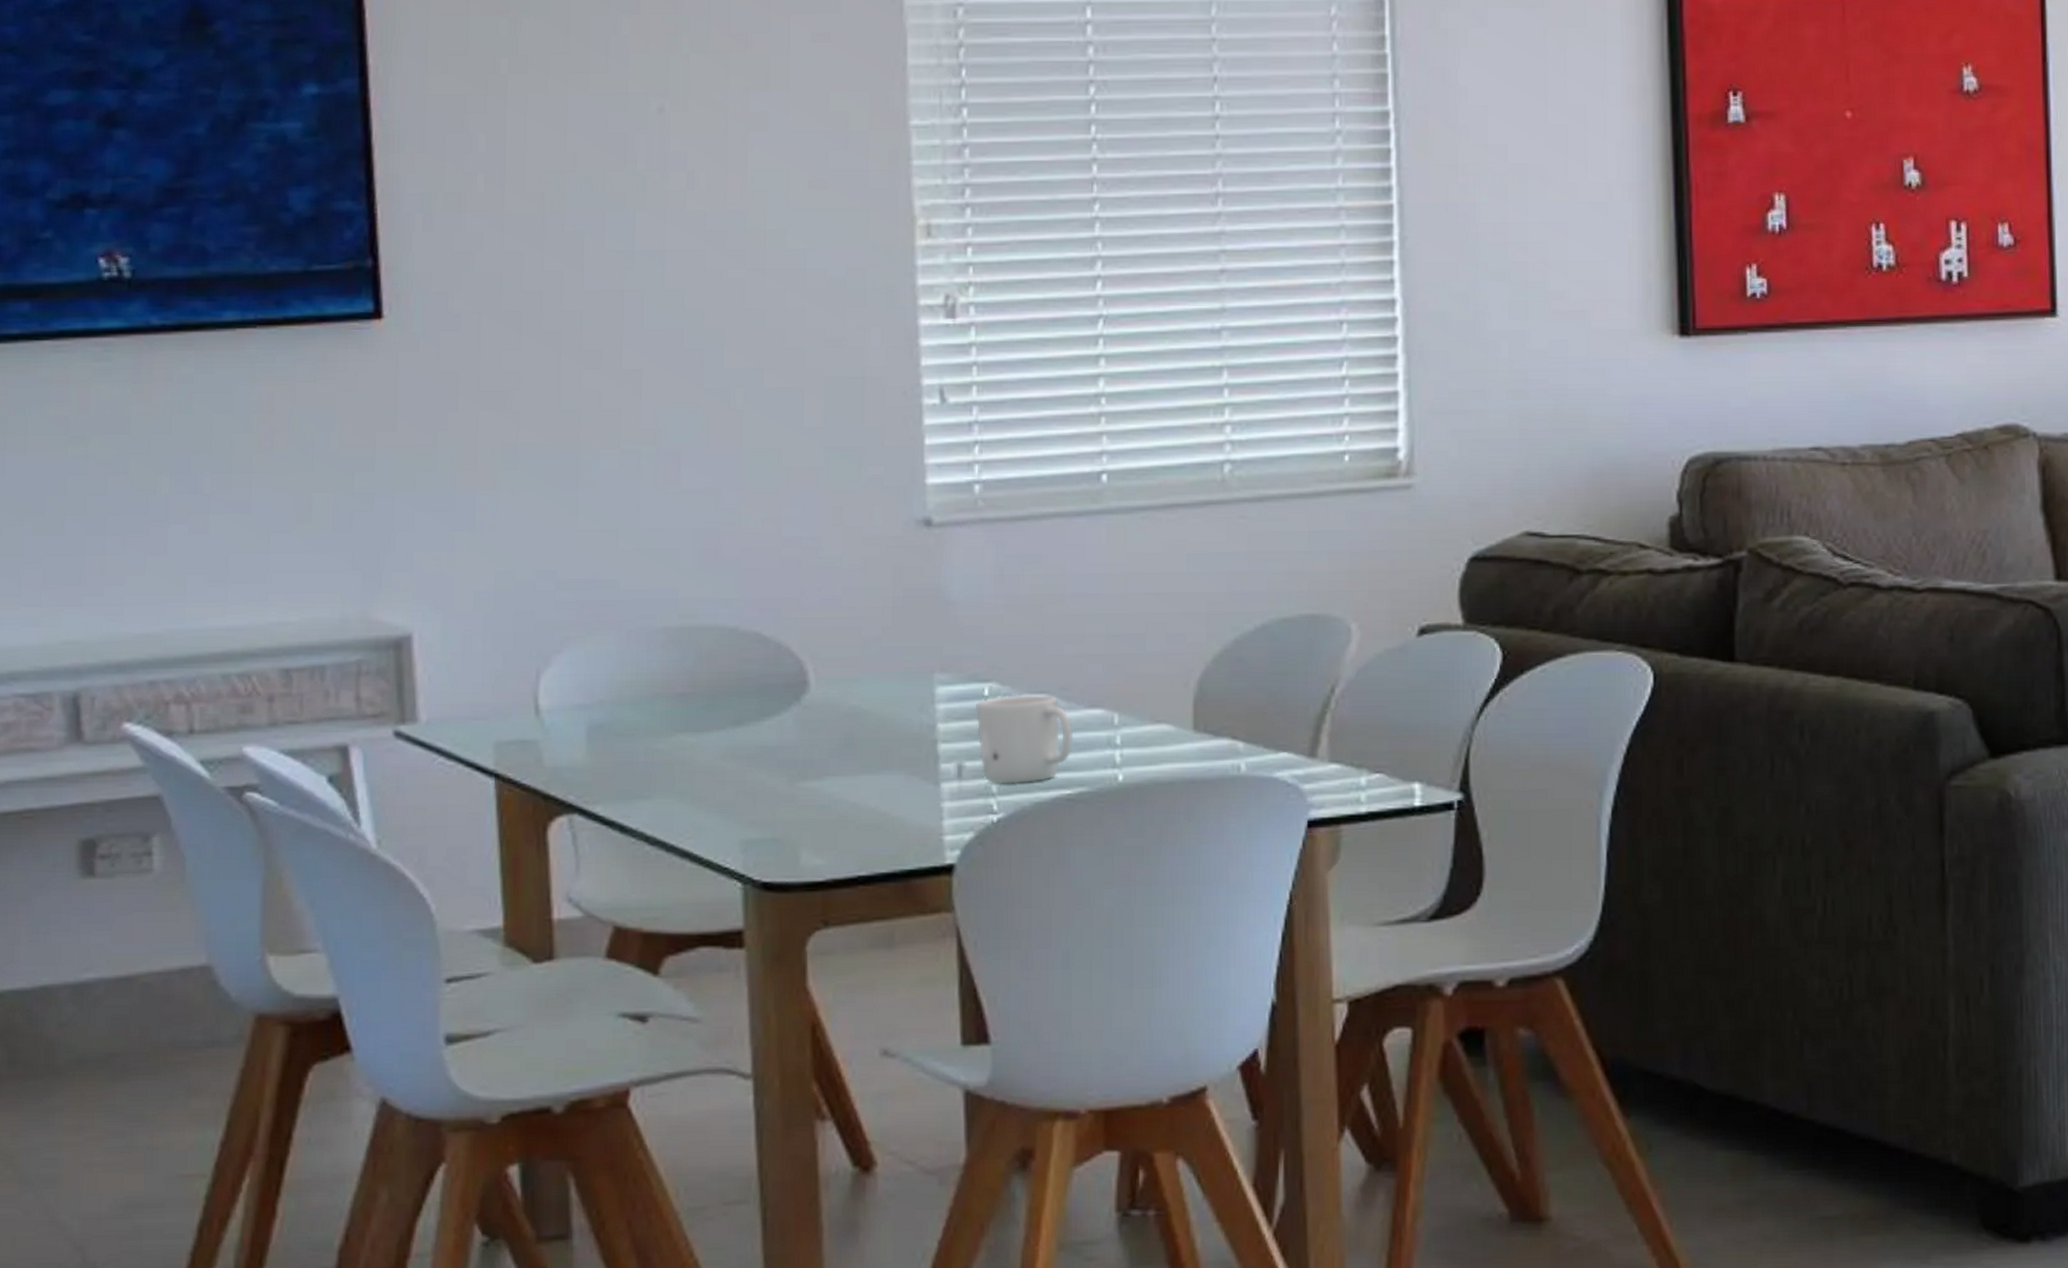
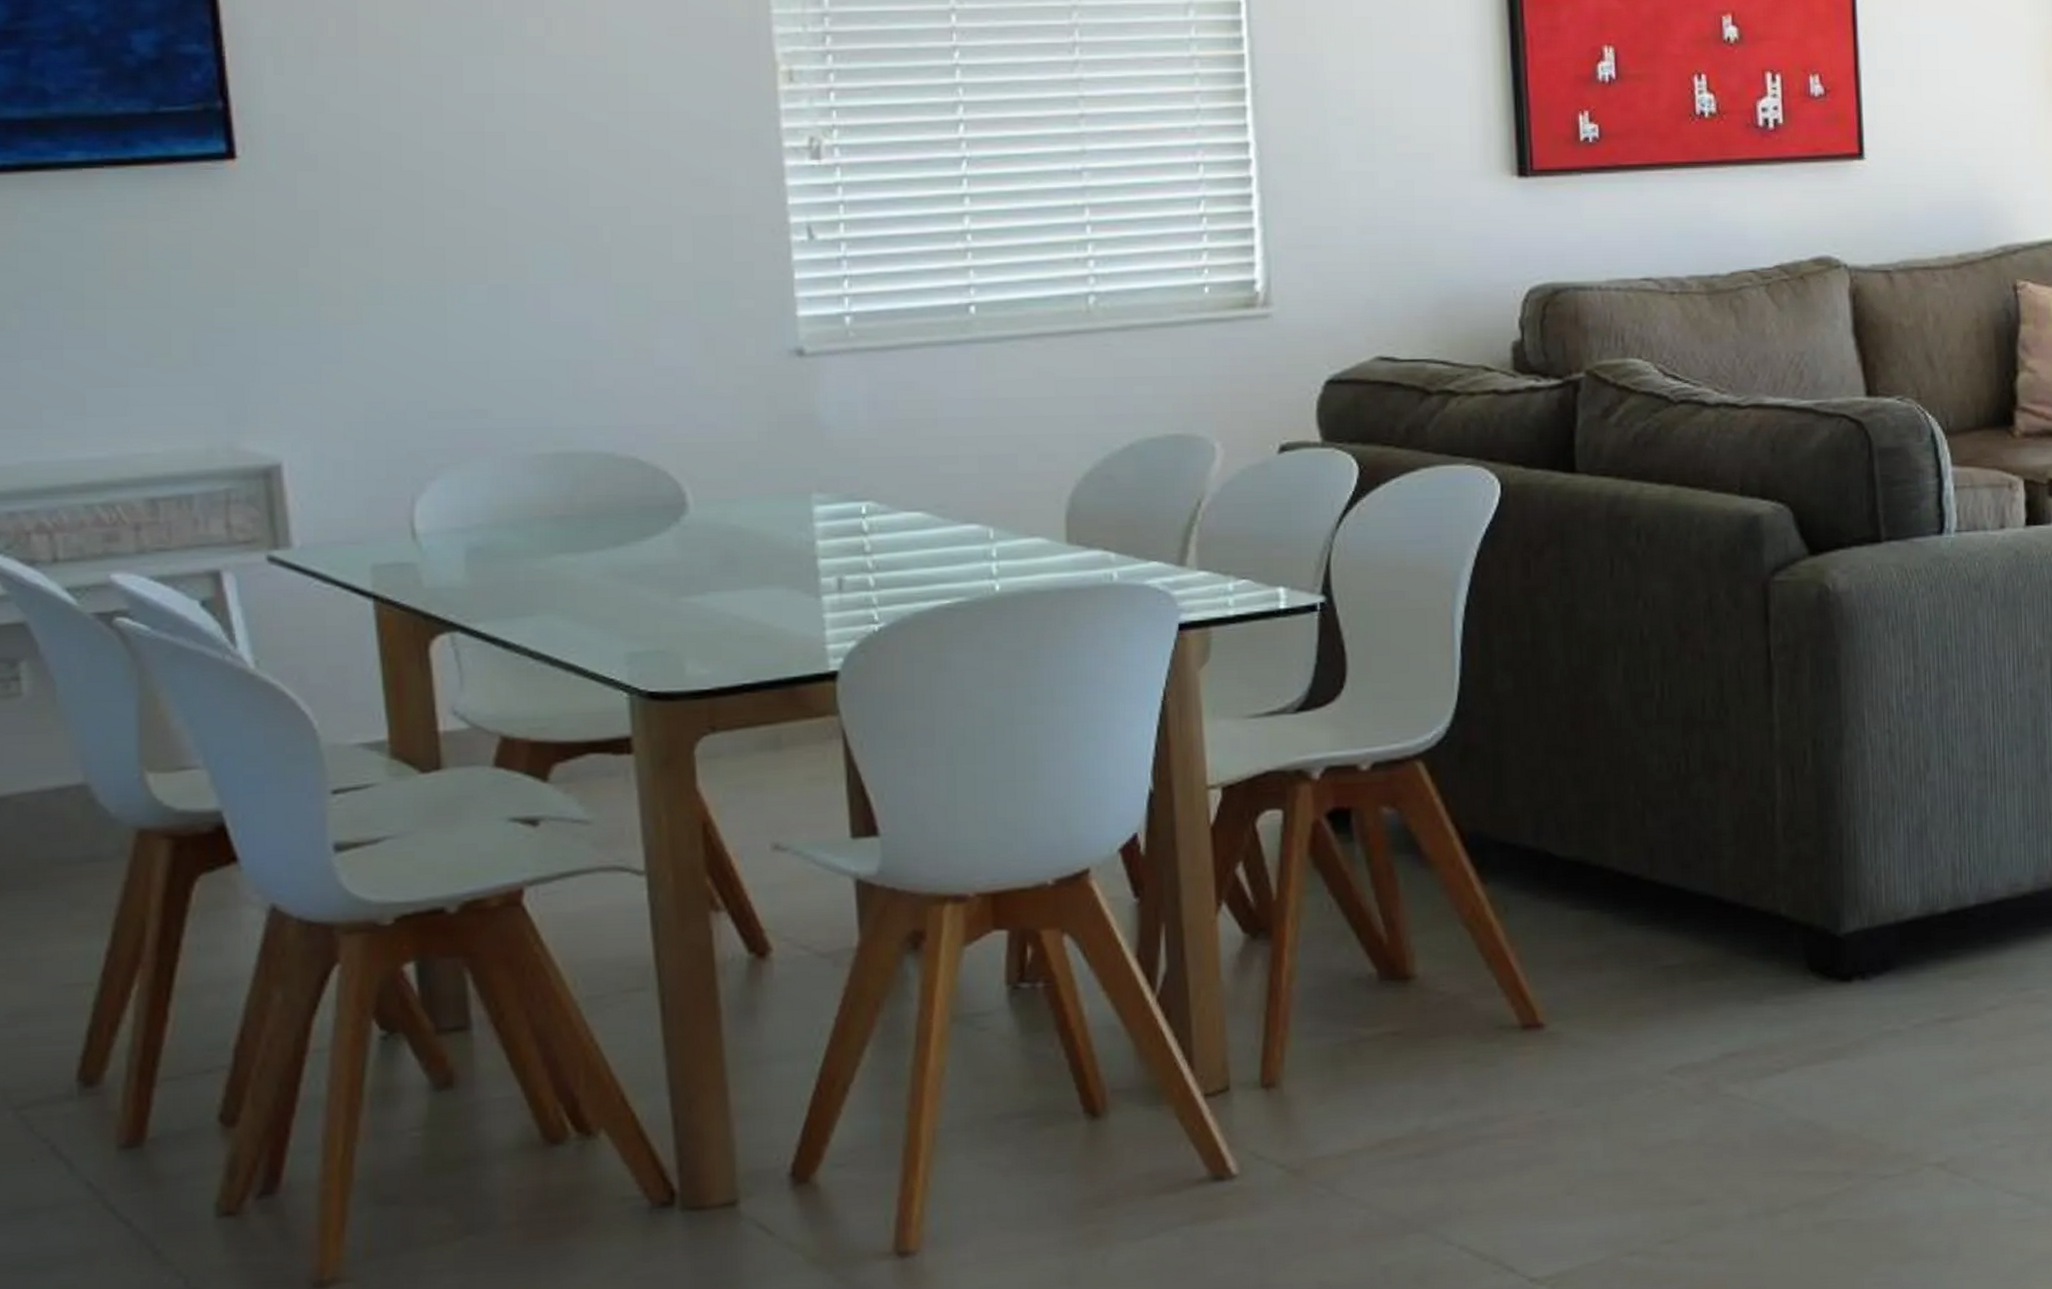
mug: present [976,695,1073,784] -> none [854,512,950,596]

